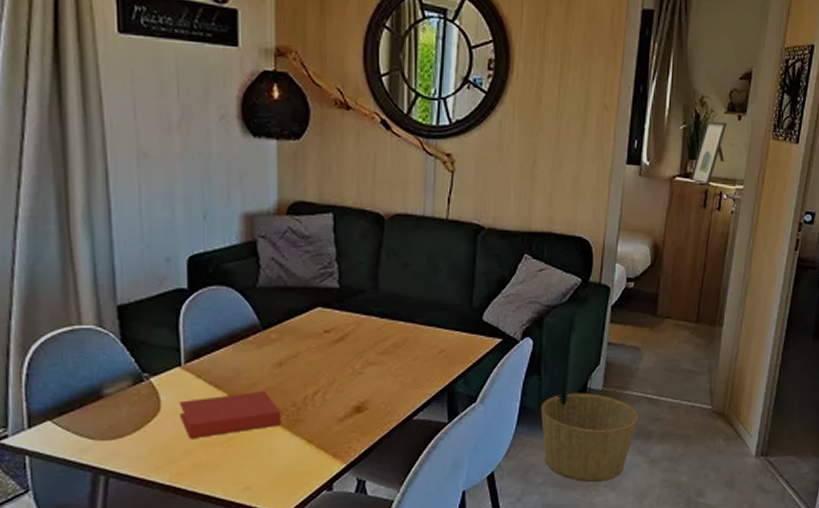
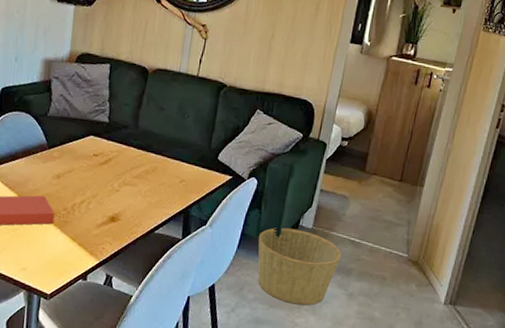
picture frame: present [690,121,728,185] -> none [405,11,443,66]

